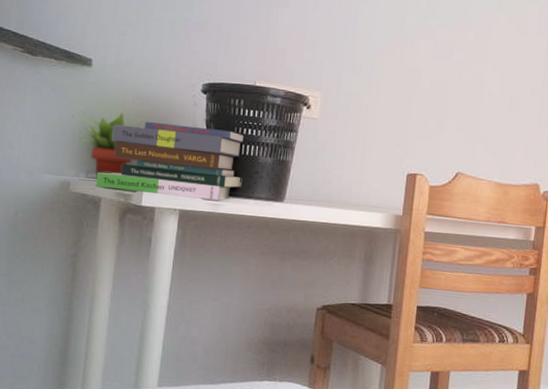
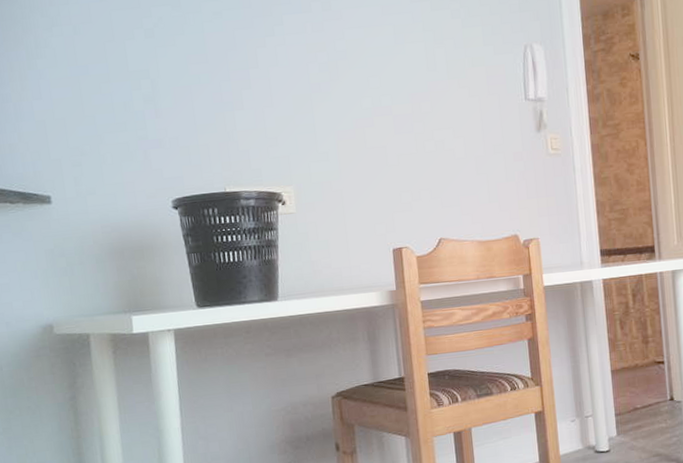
succulent plant: present [72,112,145,178] -> none [40,244,121,315]
books: present [96,121,243,201] -> none [80,241,233,325]

